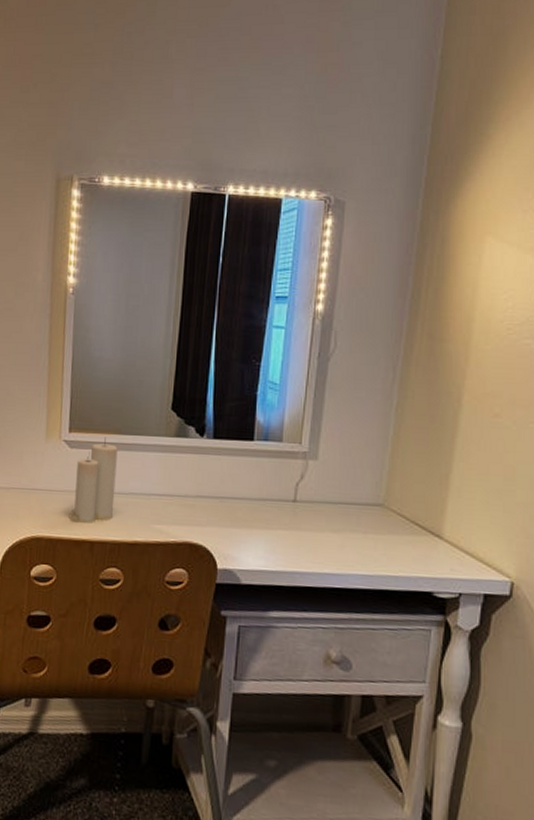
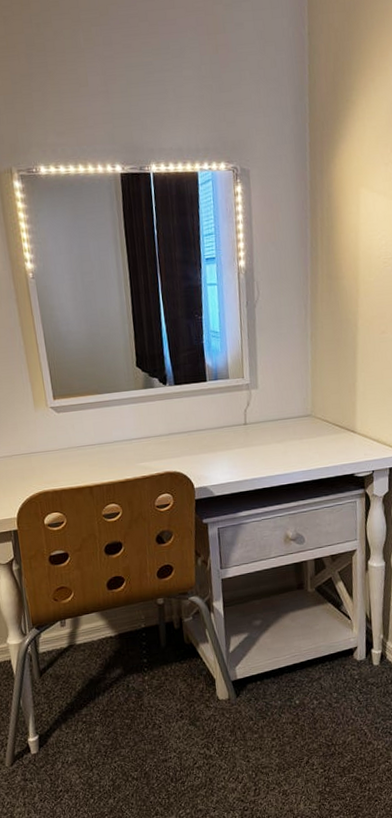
candle: present [68,437,118,524] -> none [65,398,105,475]

